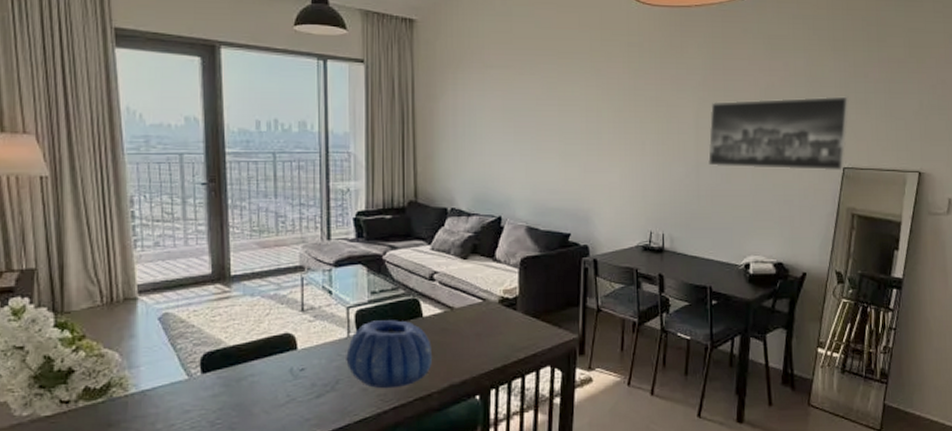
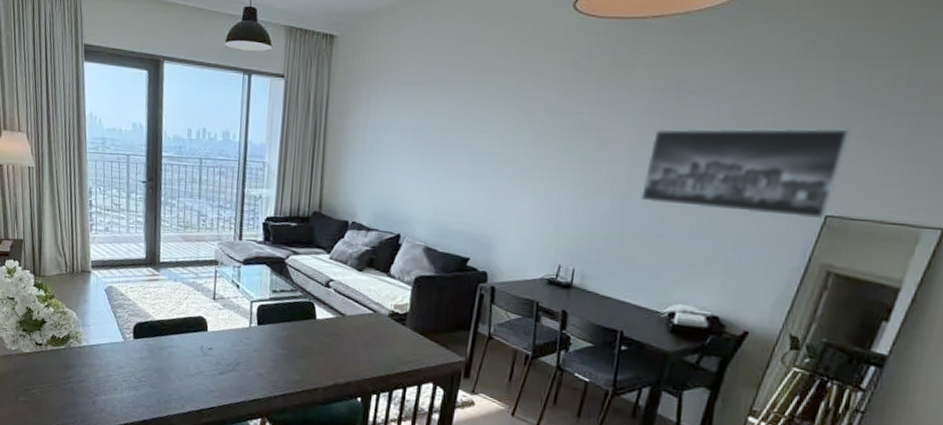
decorative bowl: present [346,320,432,389] -> none [246,316,322,378]

